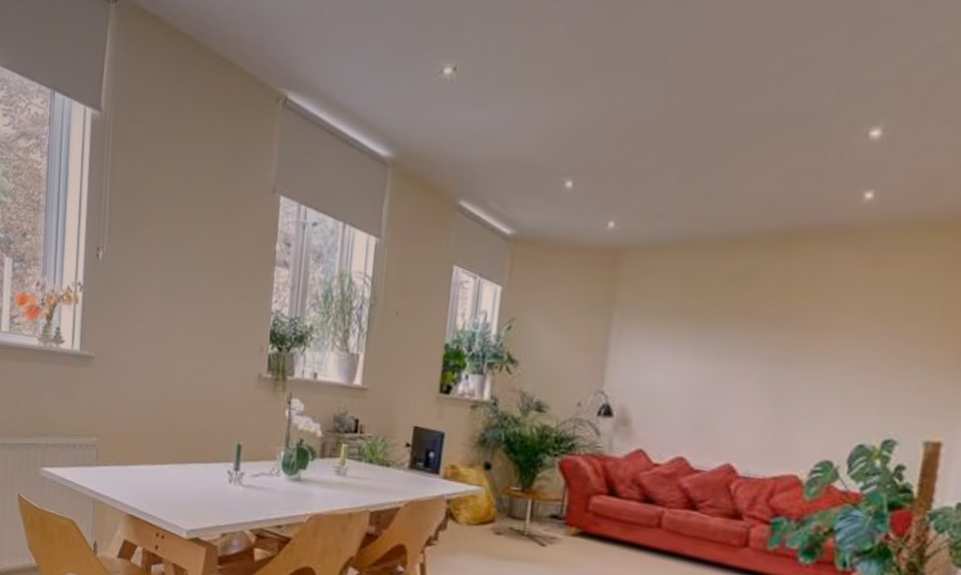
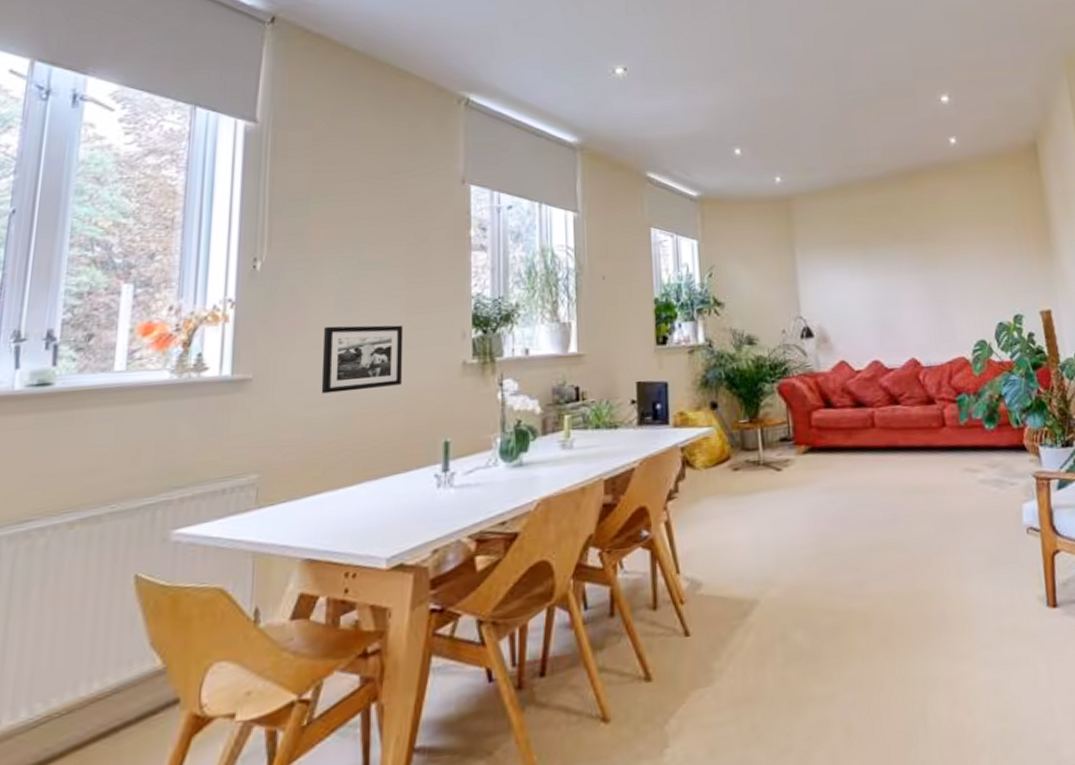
picture frame: none [144,320,212,386] -> present [321,325,404,394]

